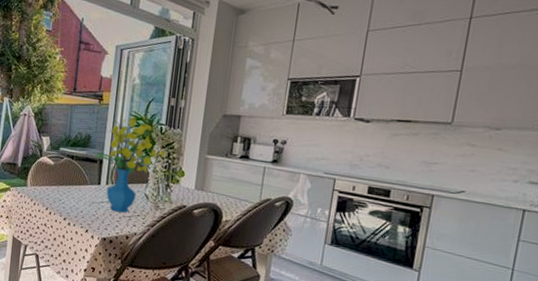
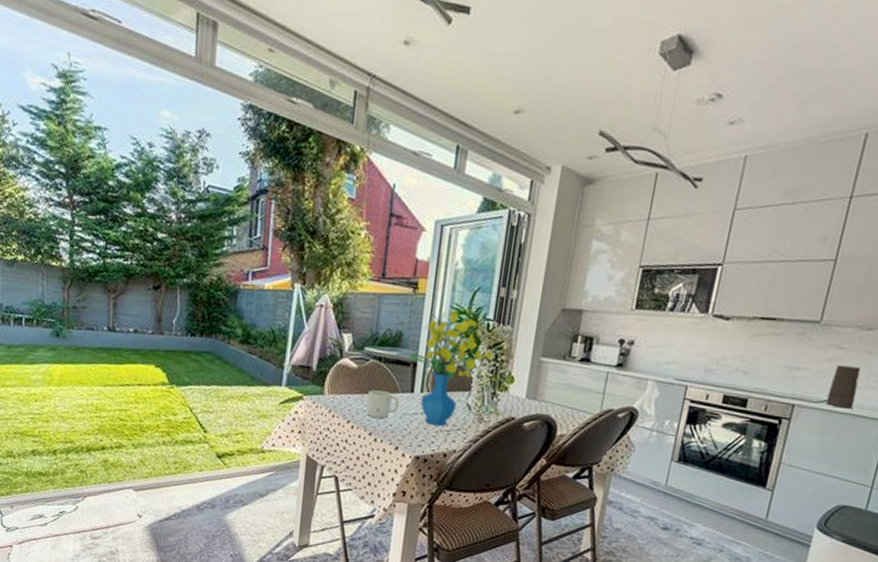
mug: none [61,182,88,207] -> present [366,390,399,419]
canister: none [462,160,493,199] -> present [825,365,861,409]

